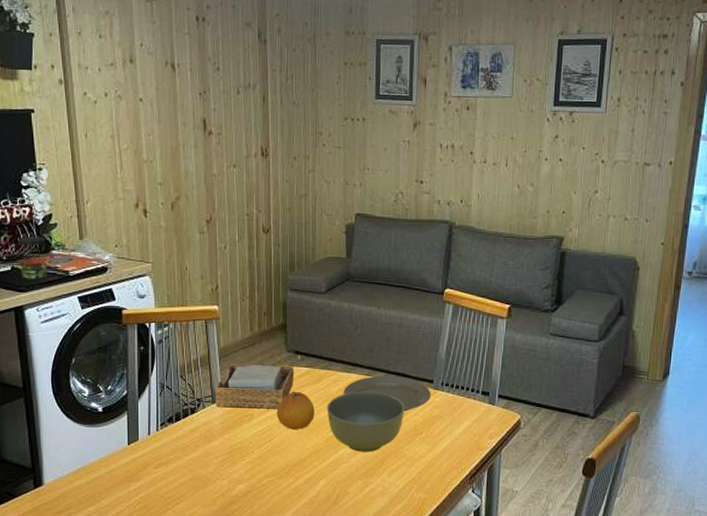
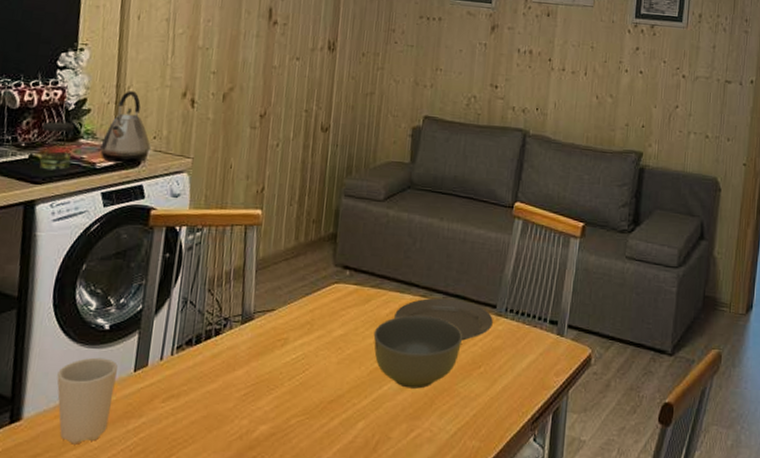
cup: none [66,434,114,503] -> present [57,357,118,445]
kettle: none [71,205,114,271] -> present [100,91,151,165]
napkin holder: present [215,363,295,409] -> none [245,277,341,333]
fruit: present [276,391,315,430] -> none [314,312,360,359]

